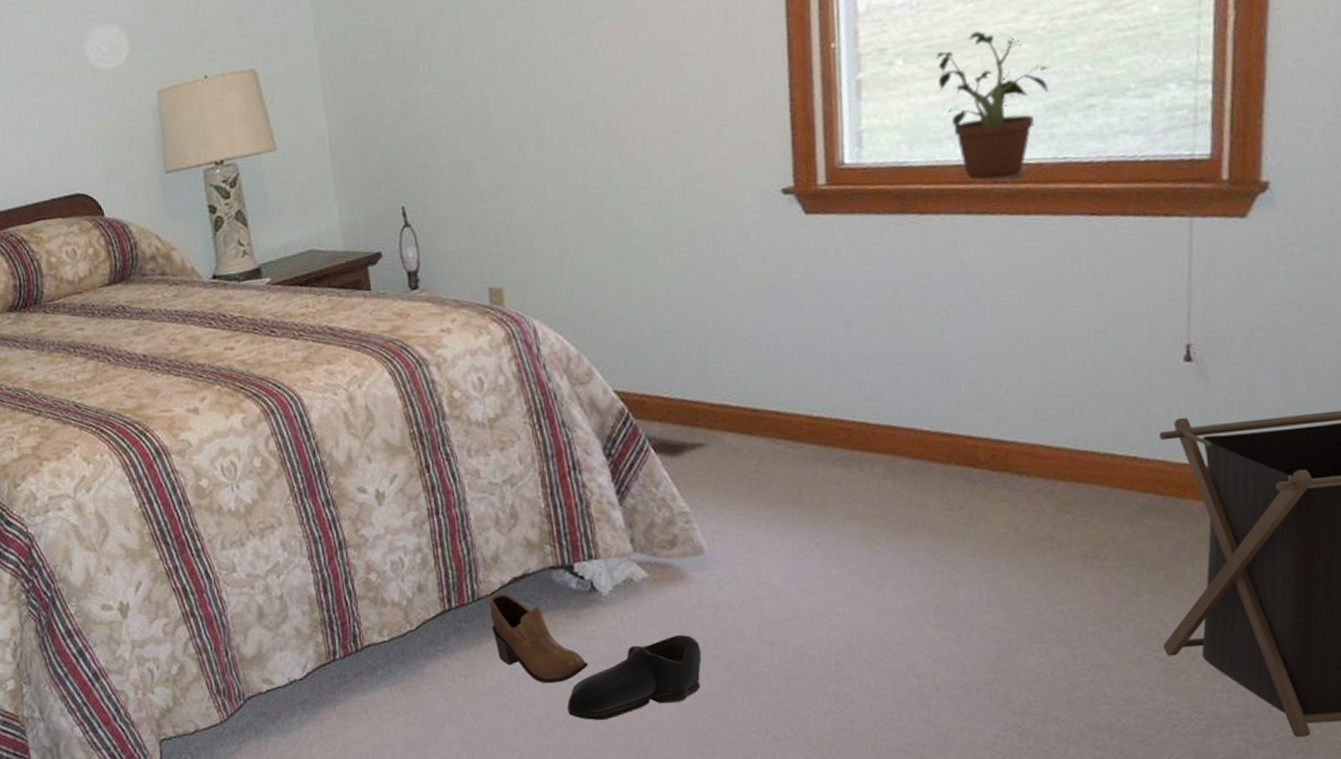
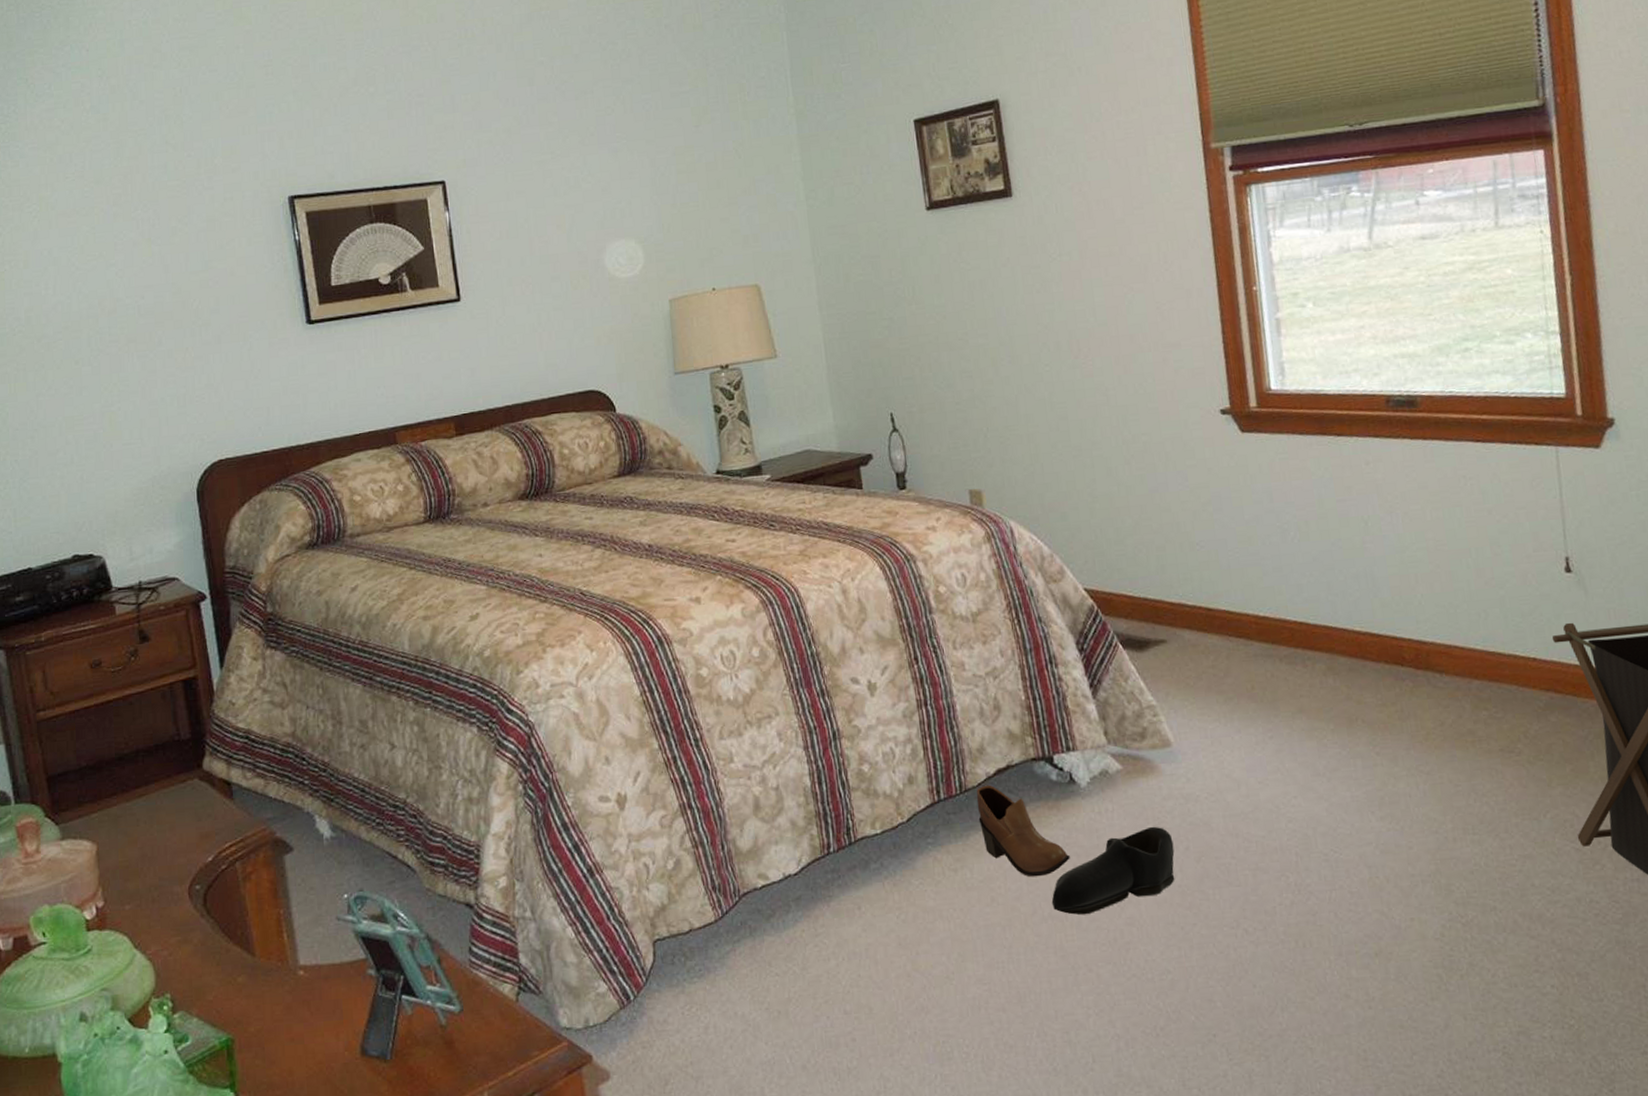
potted plant: present [936,31,1049,180] -> none [1339,282,1432,408]

